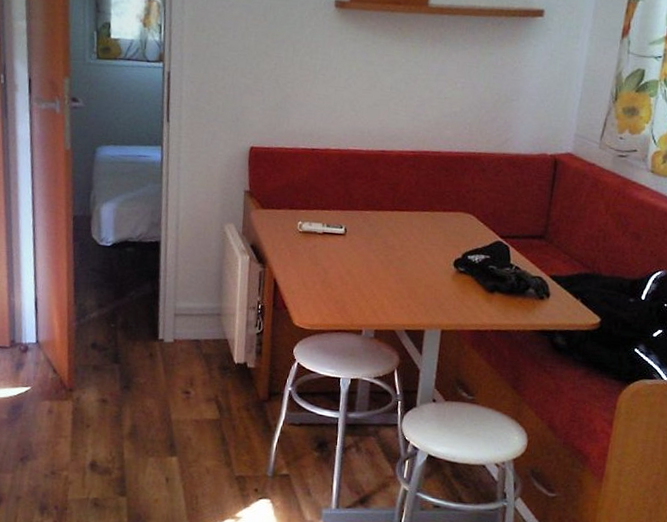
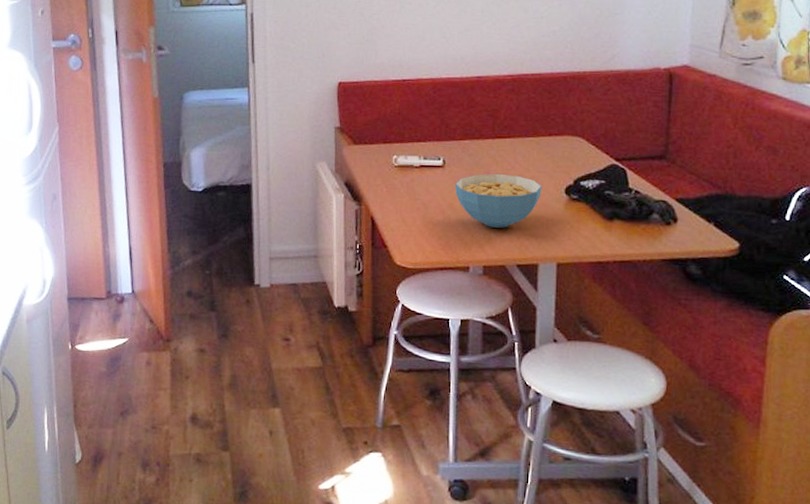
cereal bowl: none [354,244,433,295] -> present [454,174,542,228]

